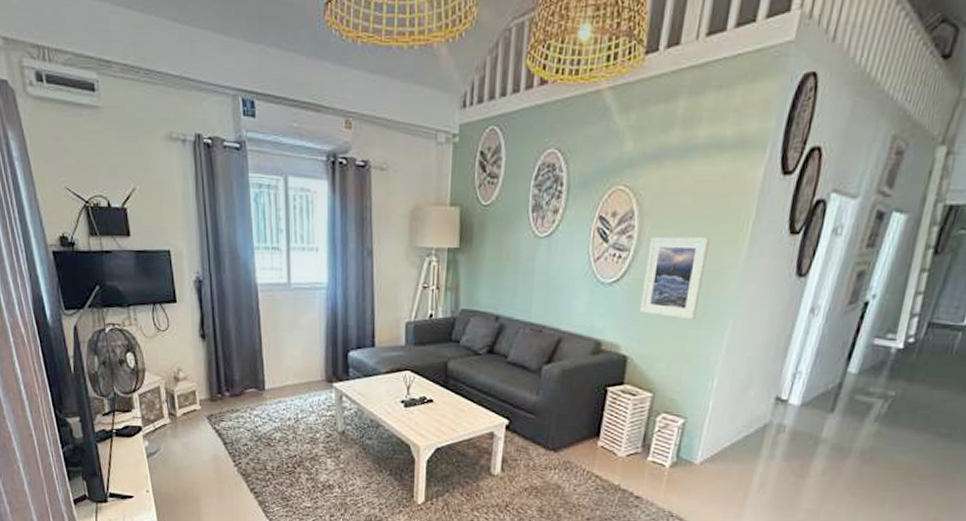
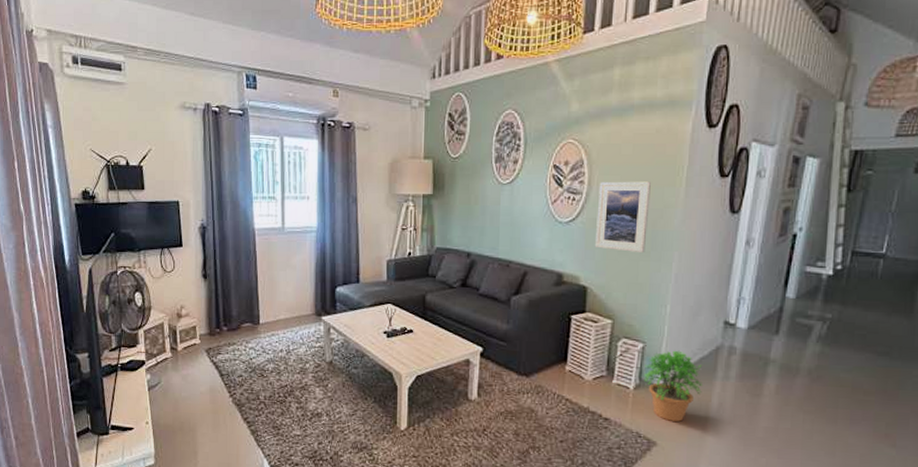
potted plant: none [681,427,746,502] -> present [644,350,702,422]

